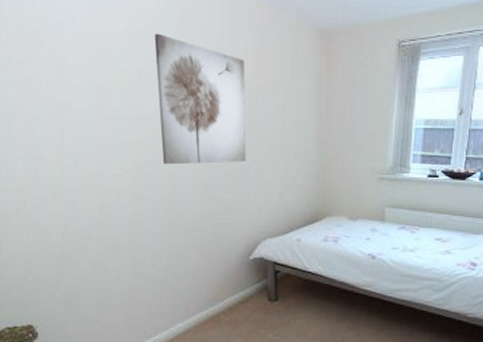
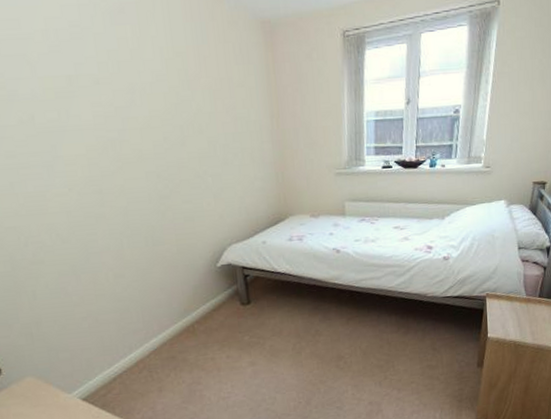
wall art: present [154,33,246,165] -> none [80,32,201,178]

